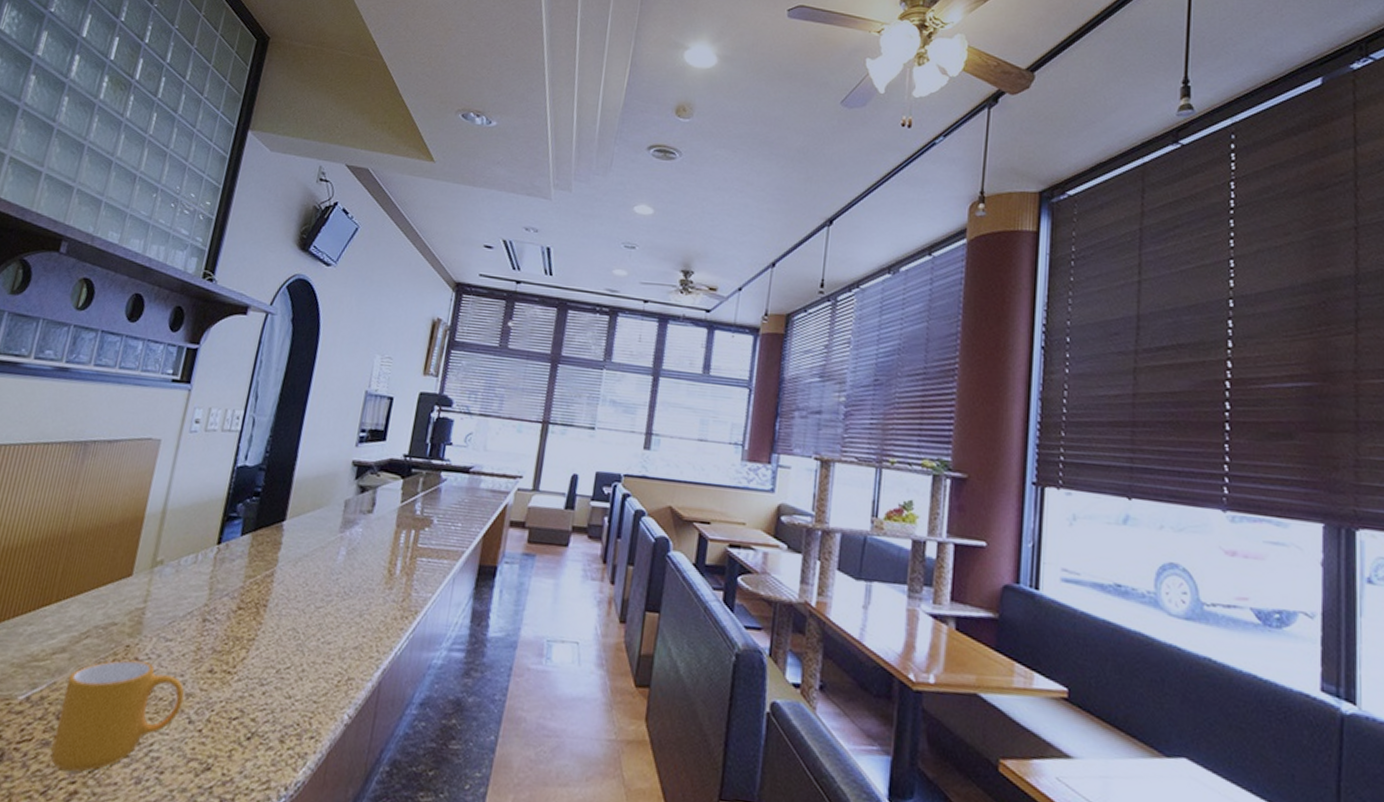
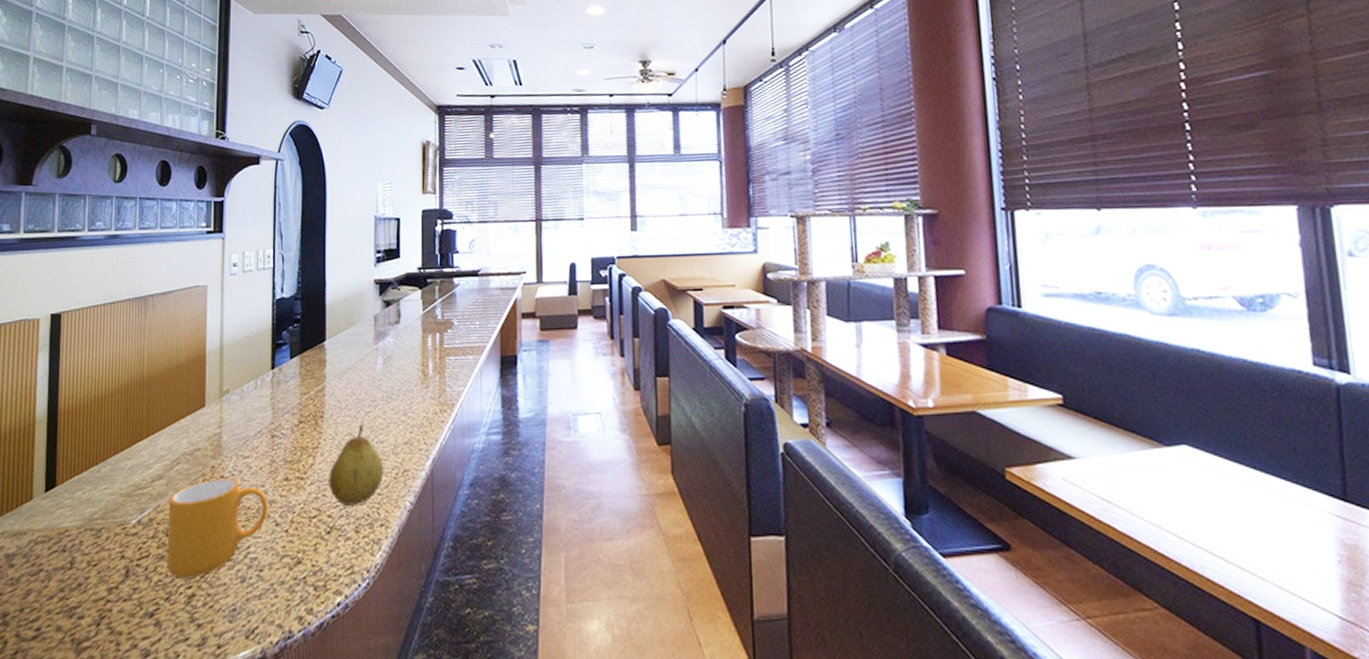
fruit: none [259,619,326,711] -> present [329,424,384,506]

